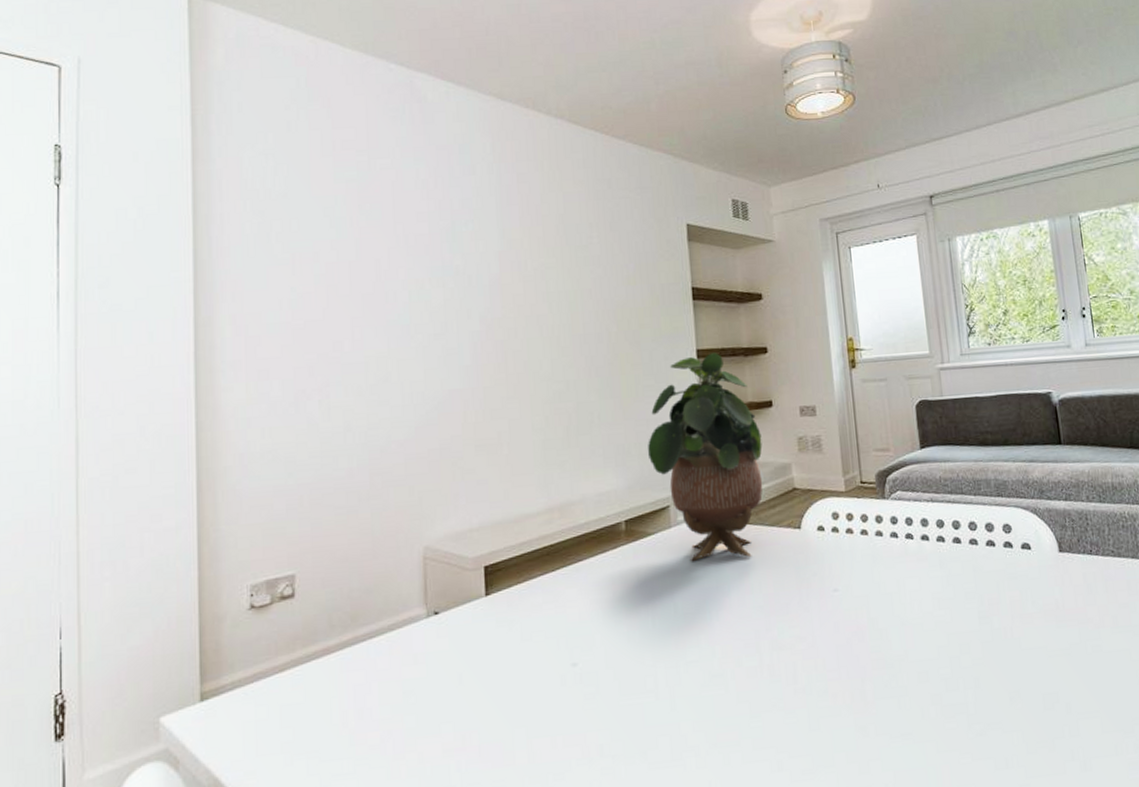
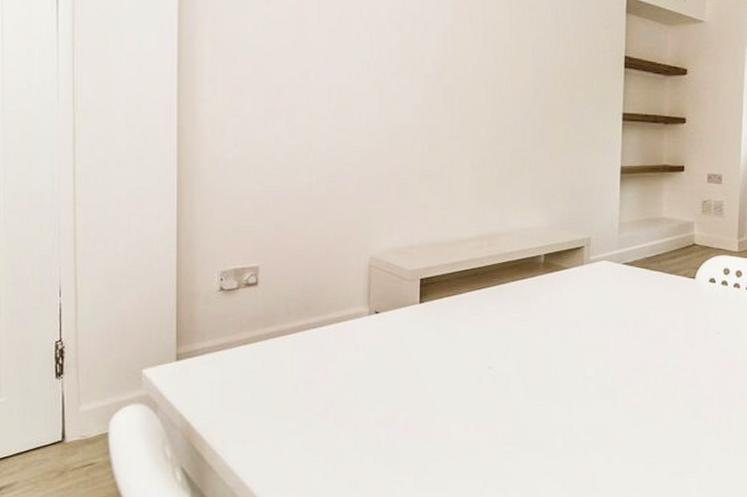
potted plant: present [648,353,763,561] -> none [570,118,671,297]

